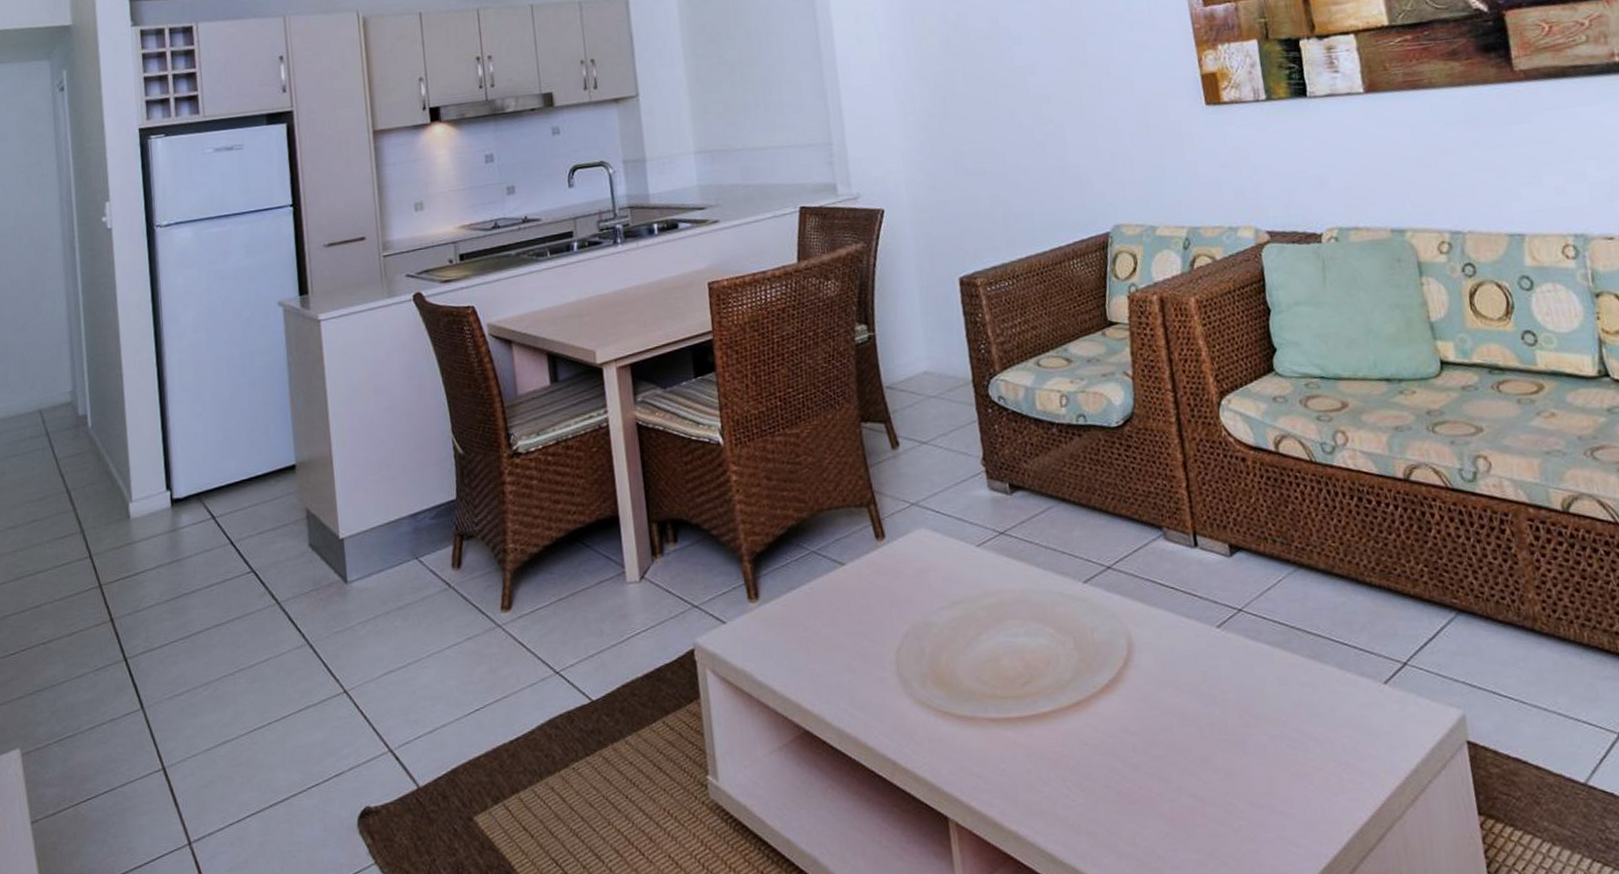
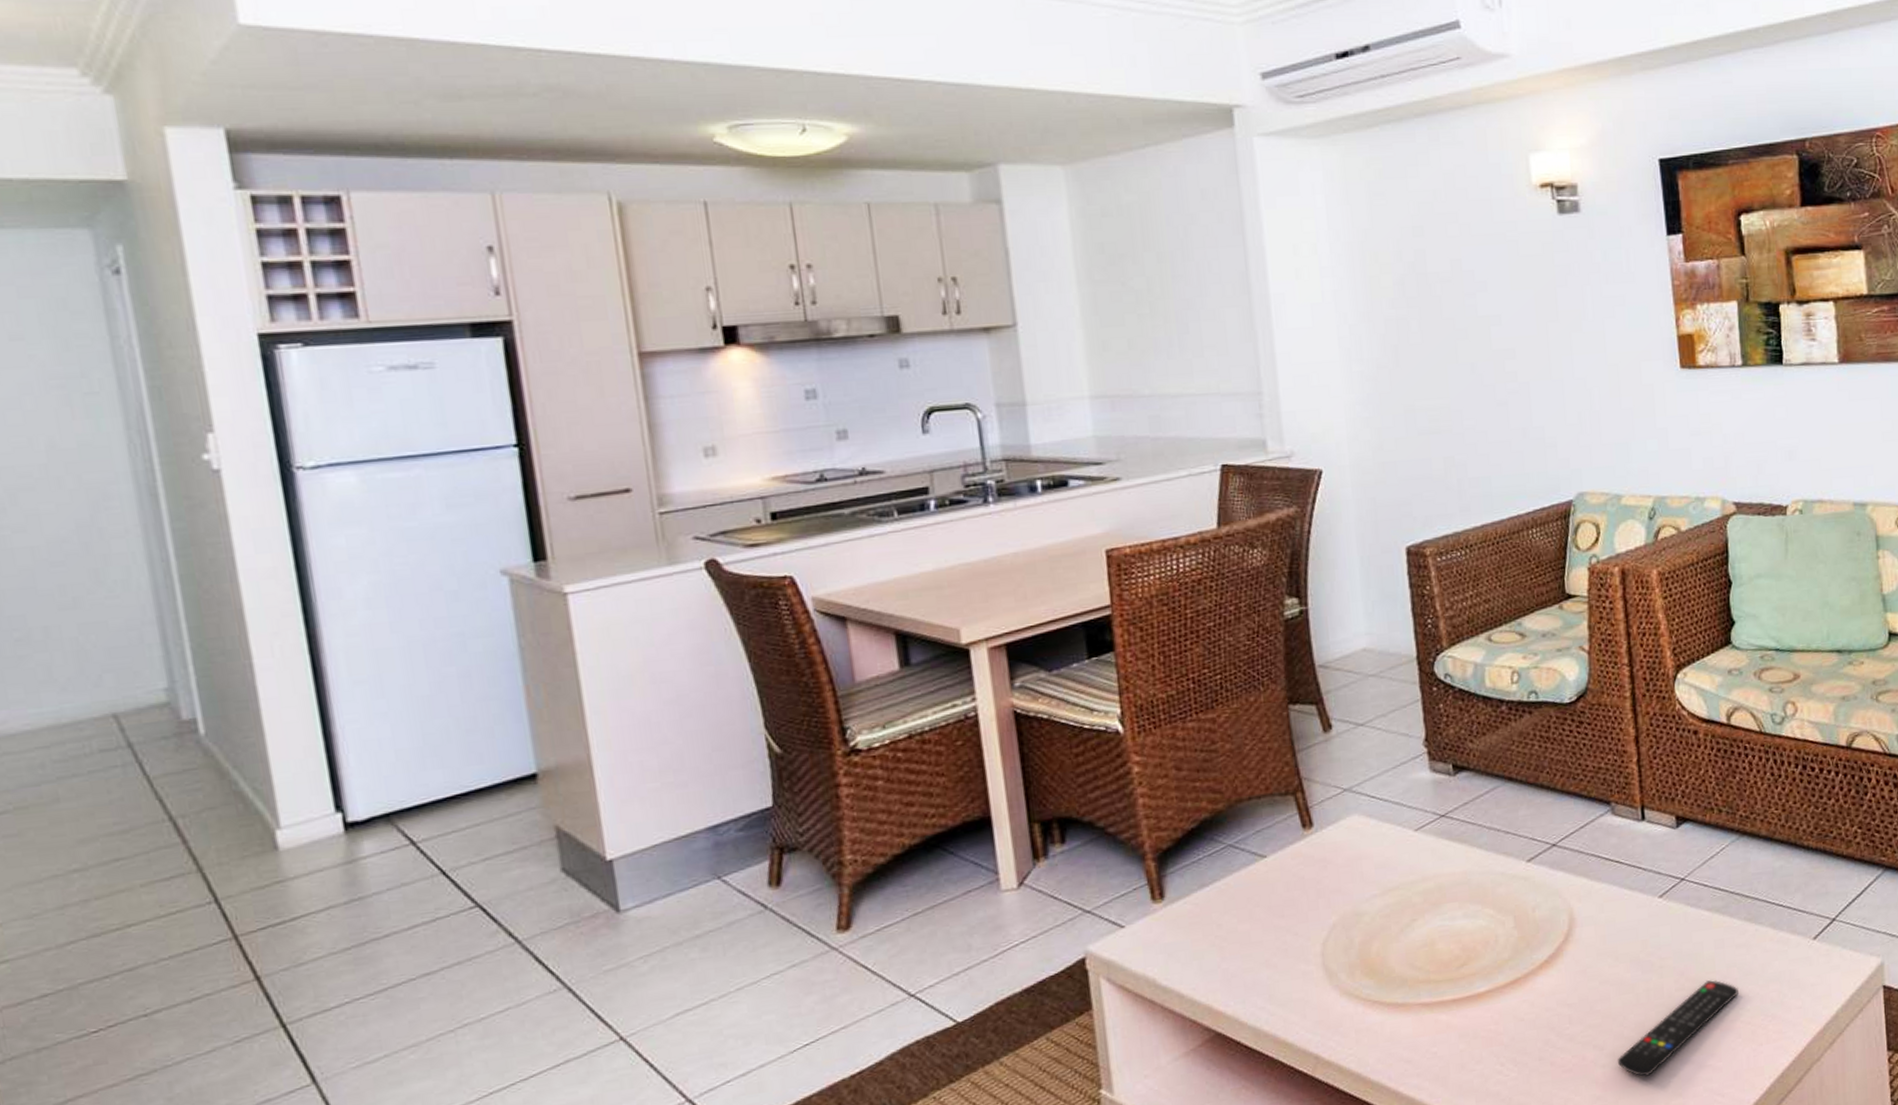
remote control: none [1185,719,1307,816] -> present [1618,980,1738,1077]

